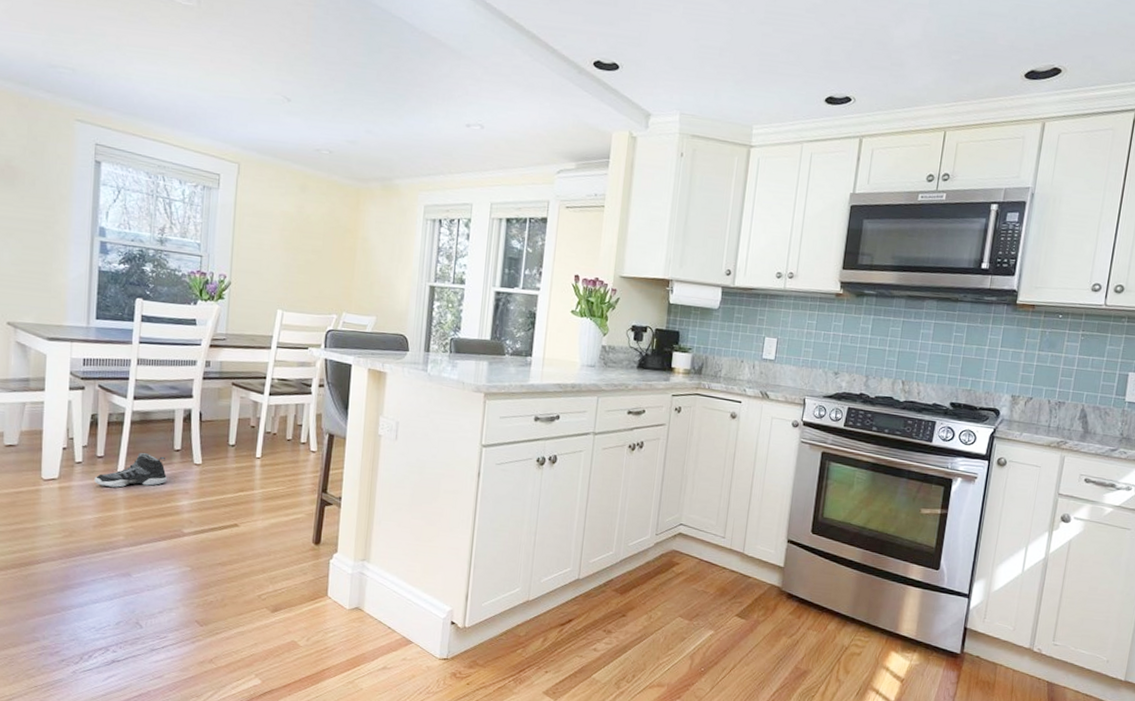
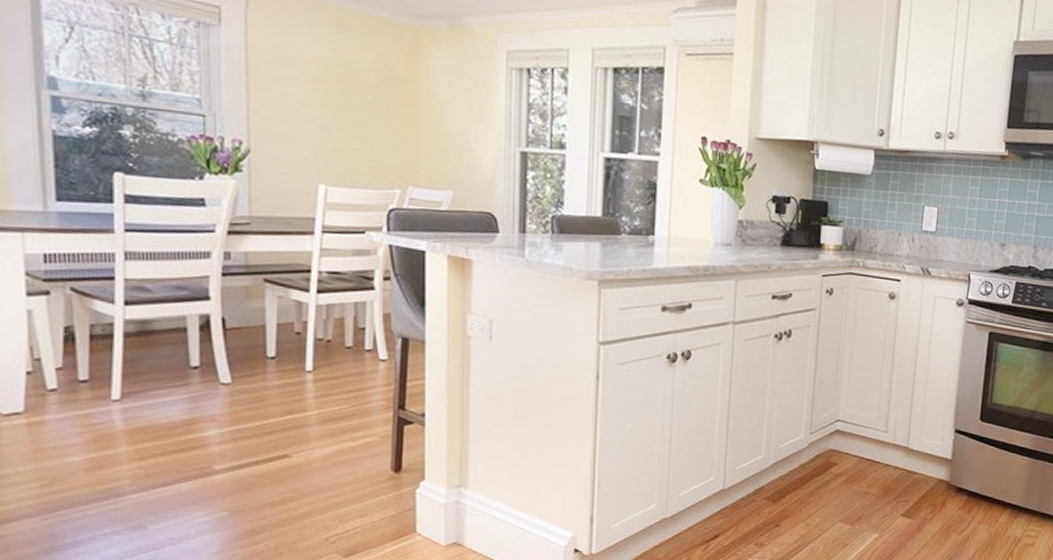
sneaker: present [94,452,167,488] -> none [78,372,183,419]

